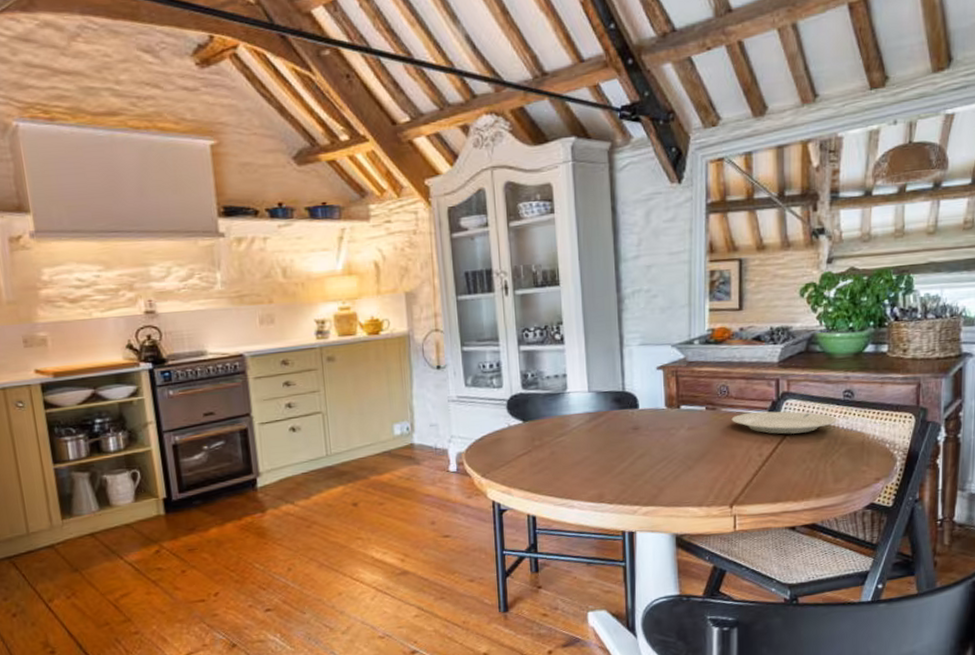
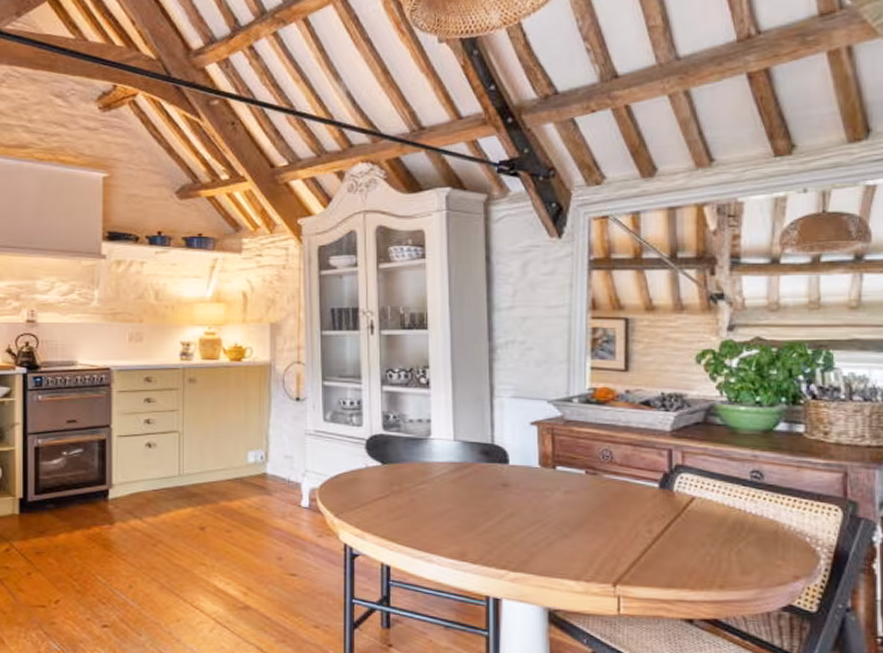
plate: present [731,411,837,434] -> none [615,483,744,513]

